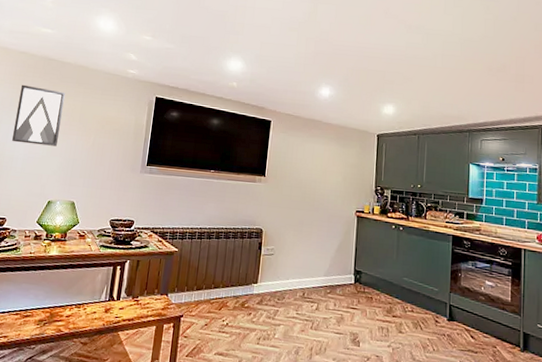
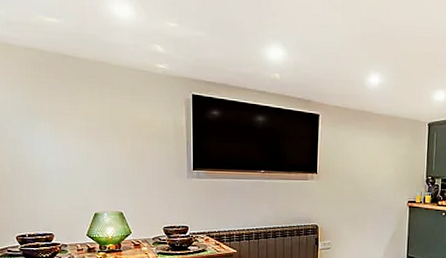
wall art: present [12,84,65,146] -> none [37,87,92,156]

